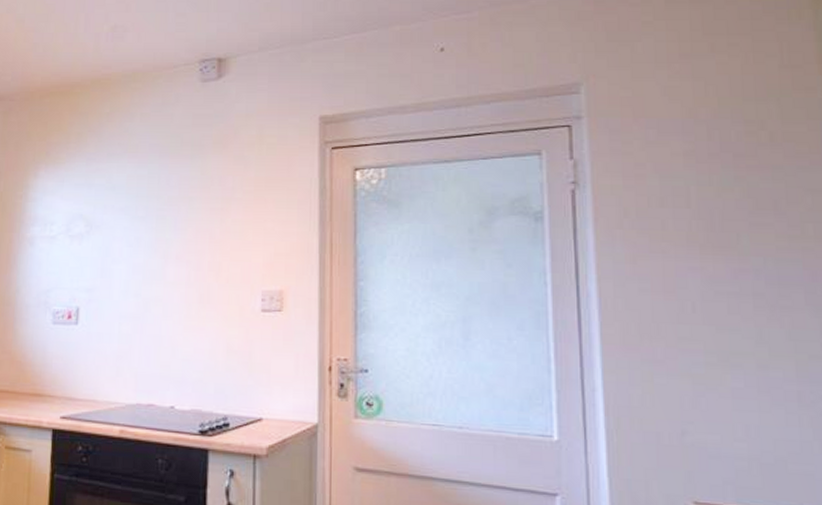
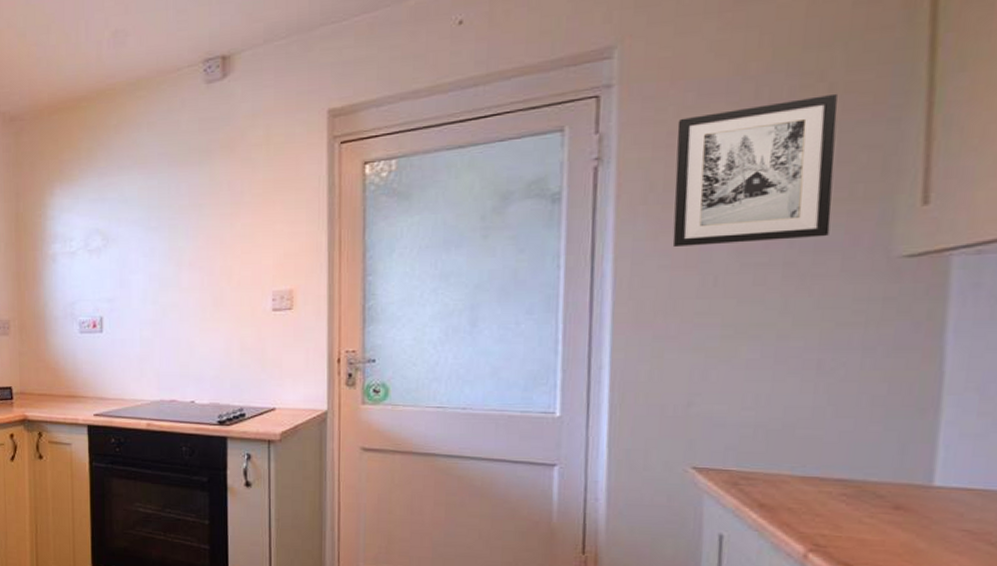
wall art: none [643,141,790,272] -> present [672,93,838,248]

